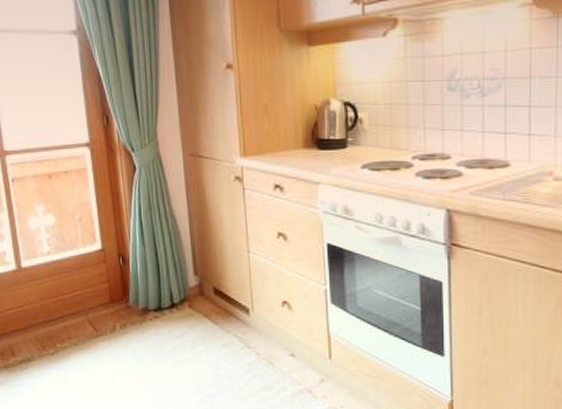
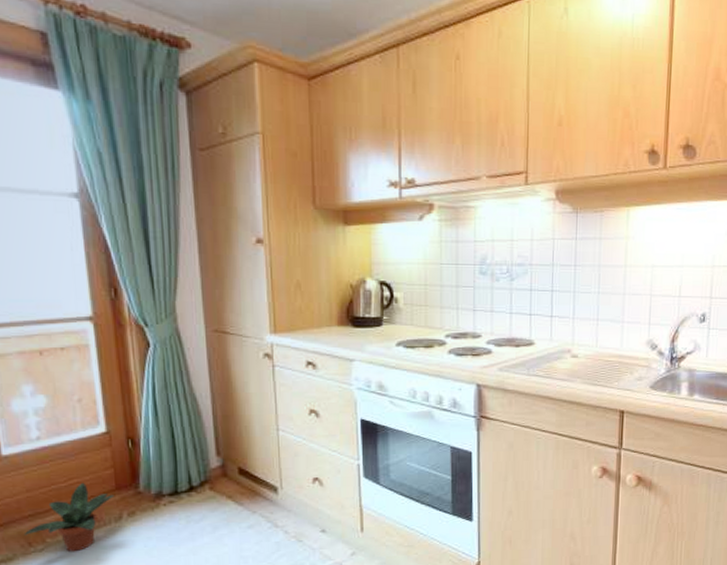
potted plant: none [39,294,109,357] -> present [23,482,114,551]

